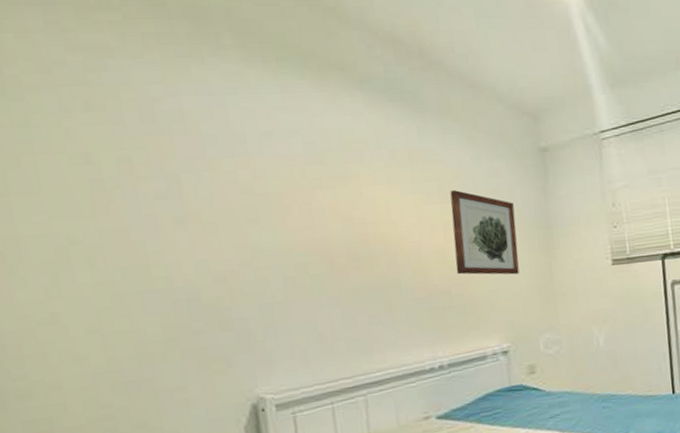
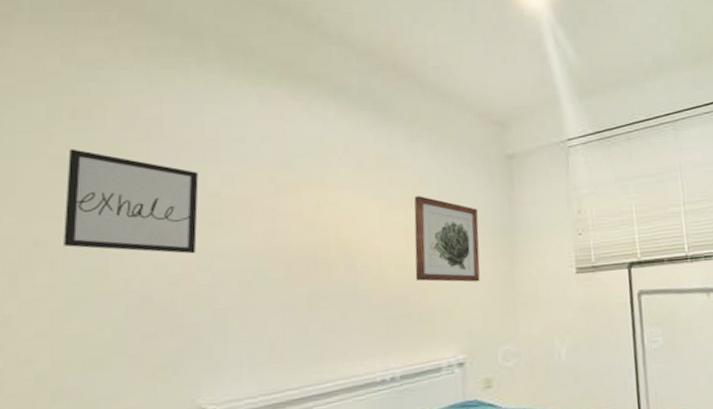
wall art: none [89,144,236,251] -> present [63,149,199,254]

